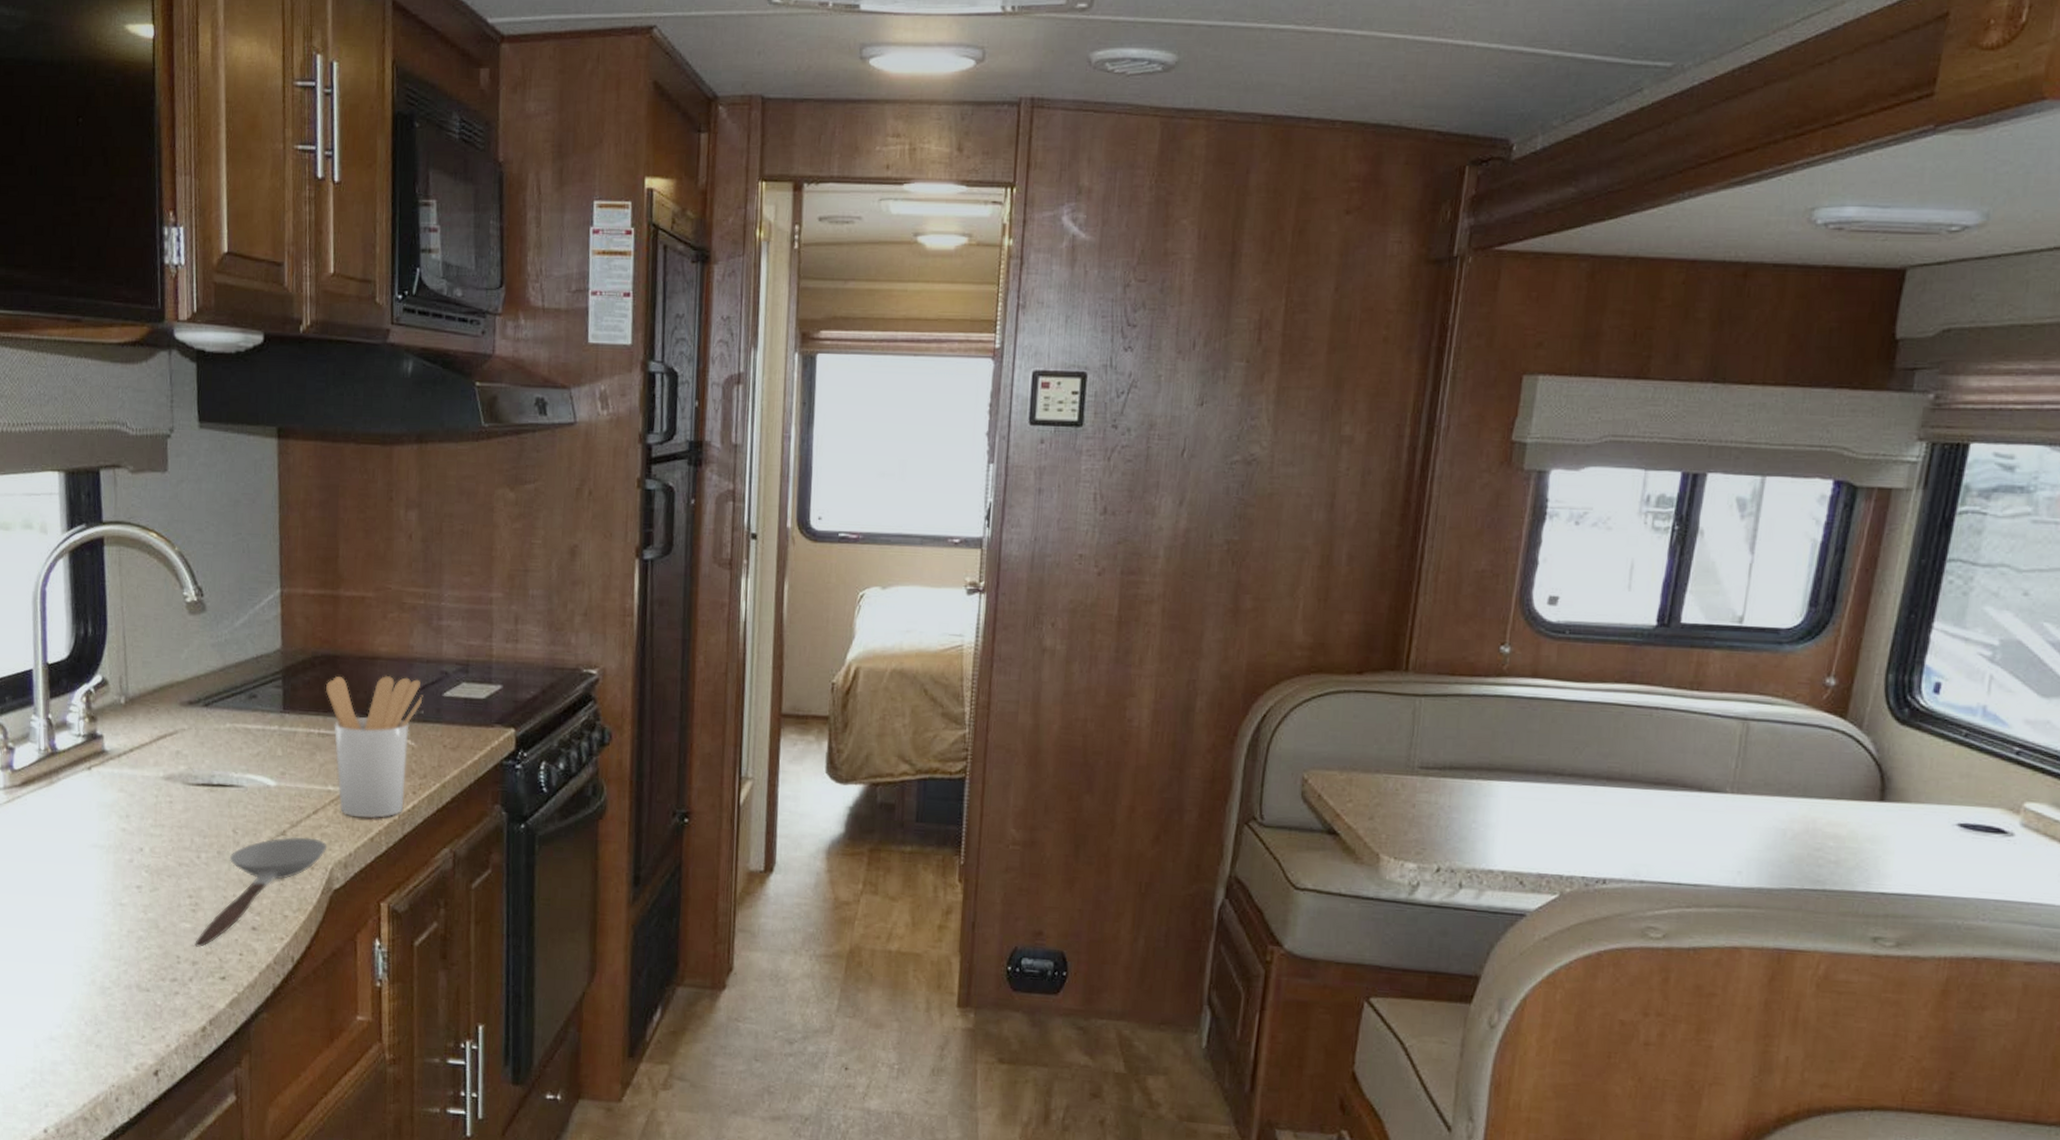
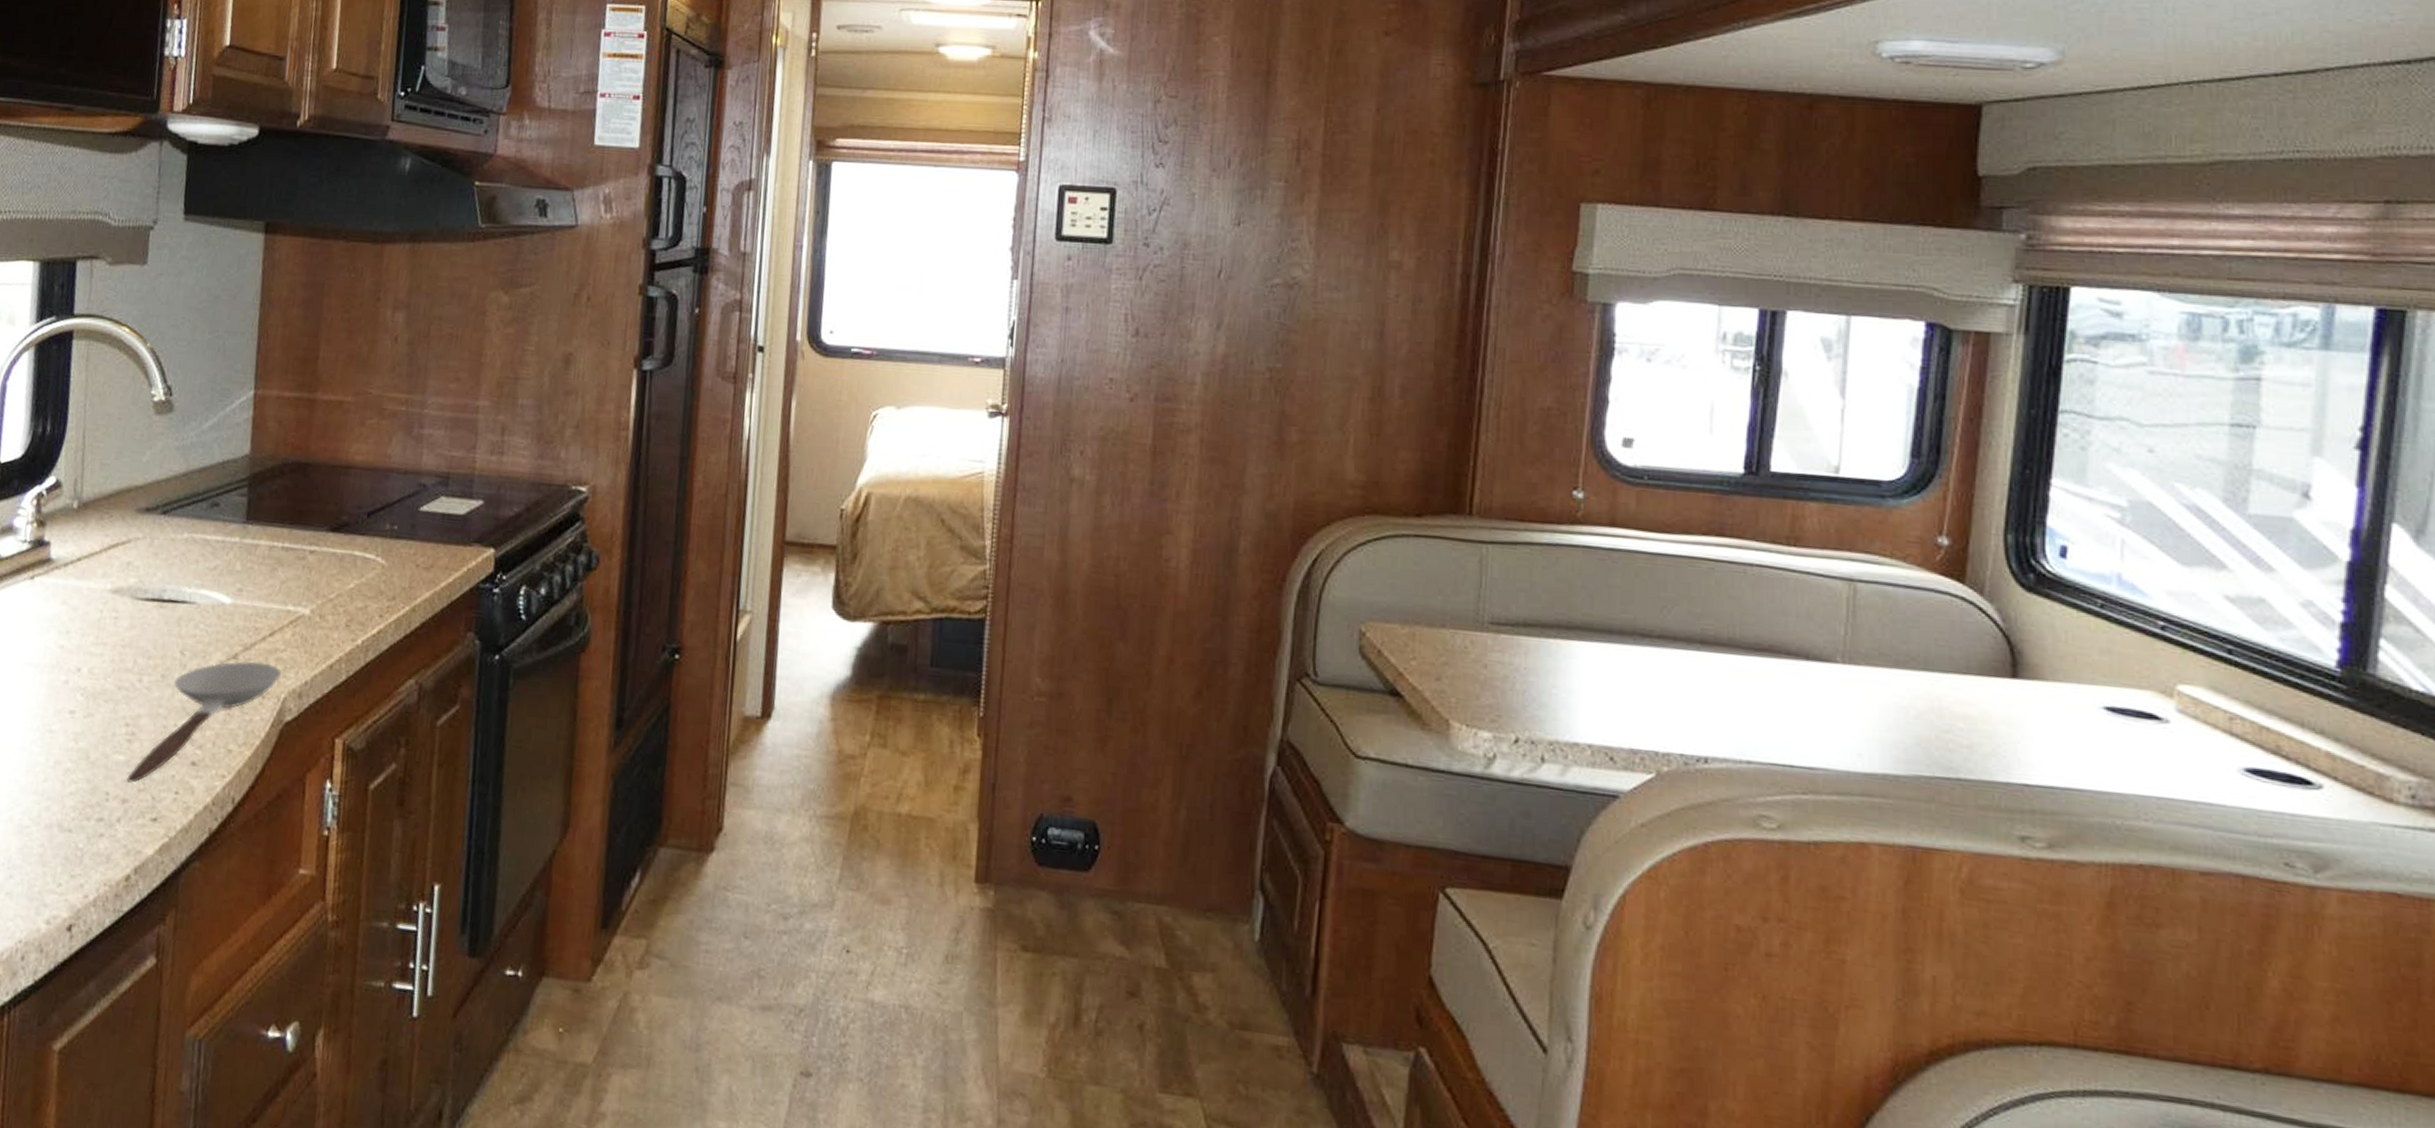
utensil holder: present [326,675,423,819] -> none [294,485,398,644]

